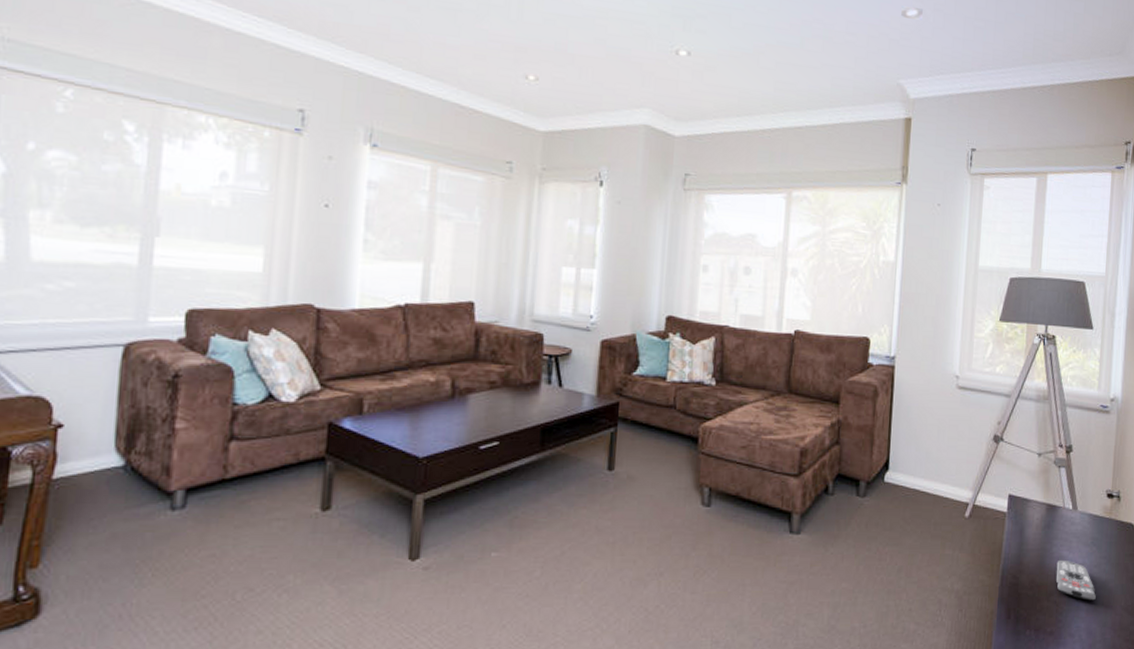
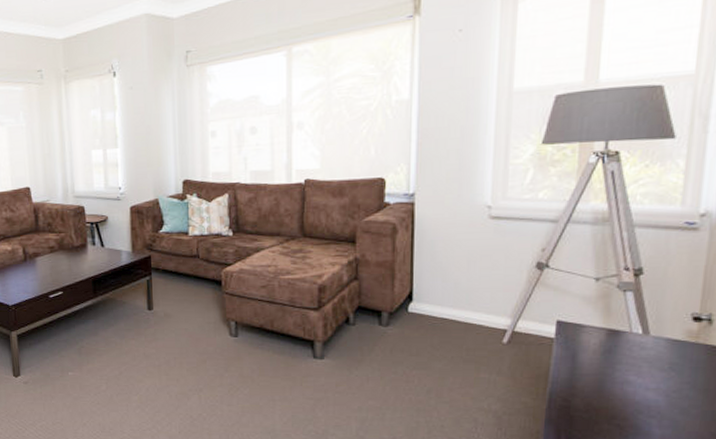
remote control: present [1055,559,1096,601] -> none [619,384,675,426]

